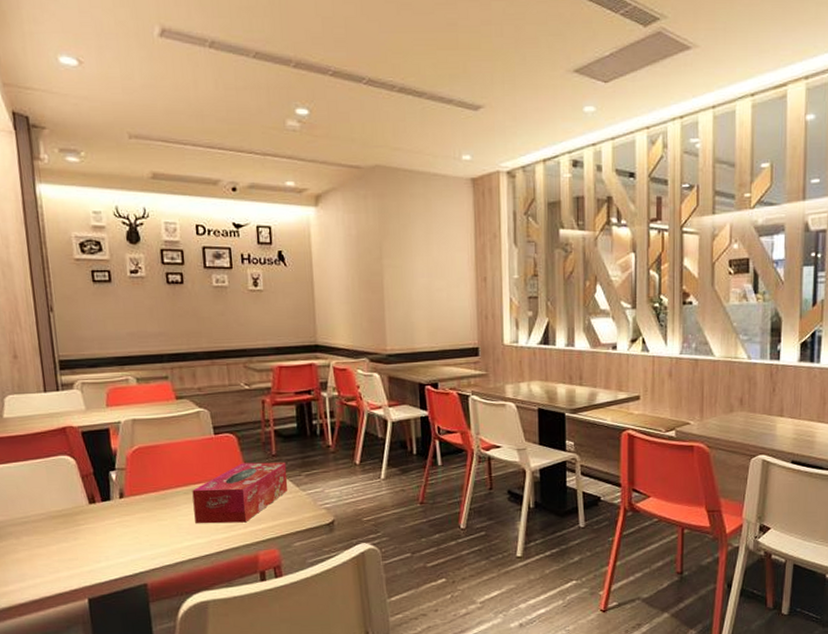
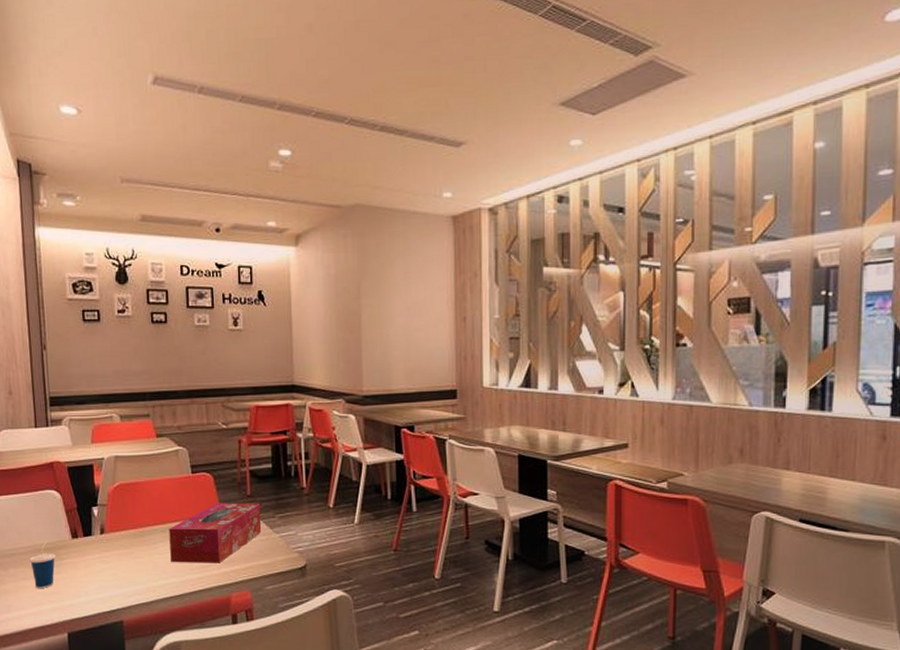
cup: none [43,505,73,555] -> present [29,539,56,588]

